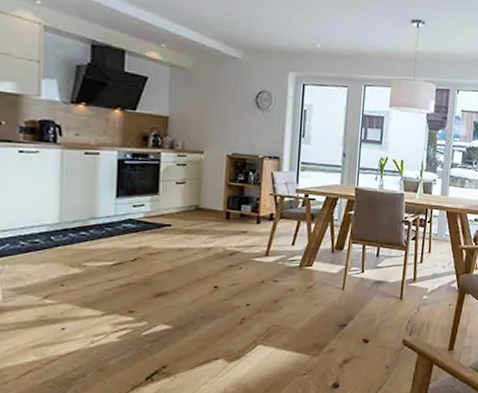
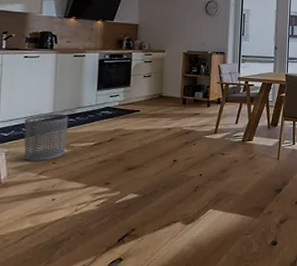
waste bin: none [22,224,79,282] -> present [24,114,68,161]

